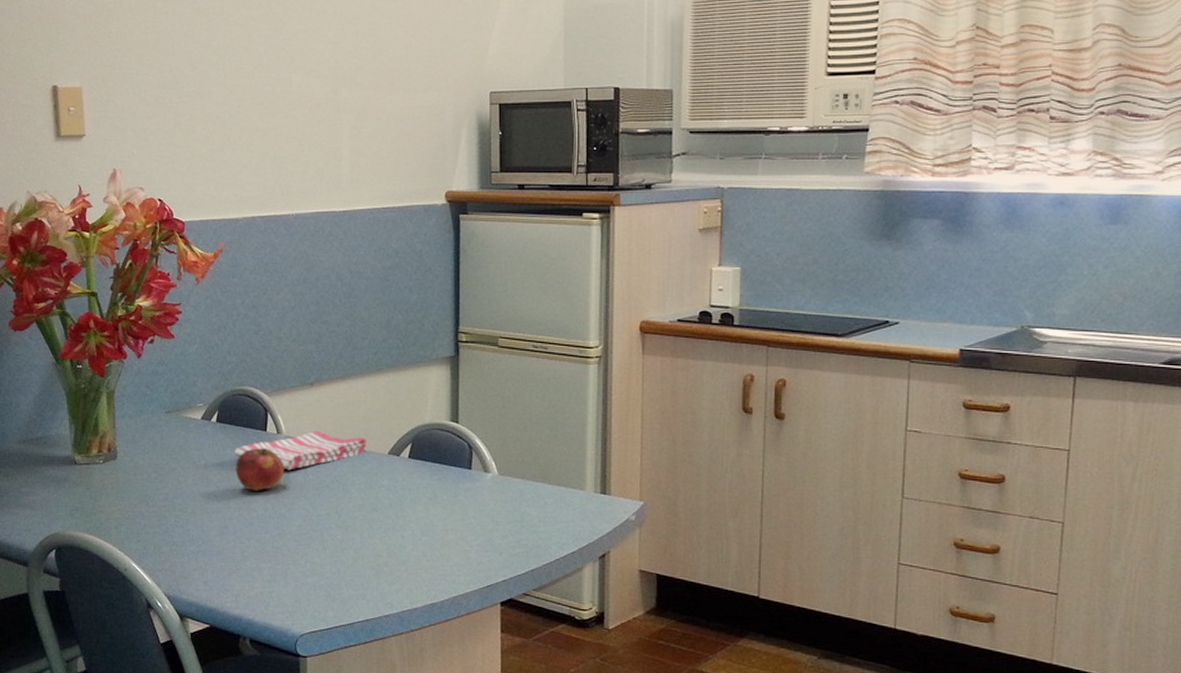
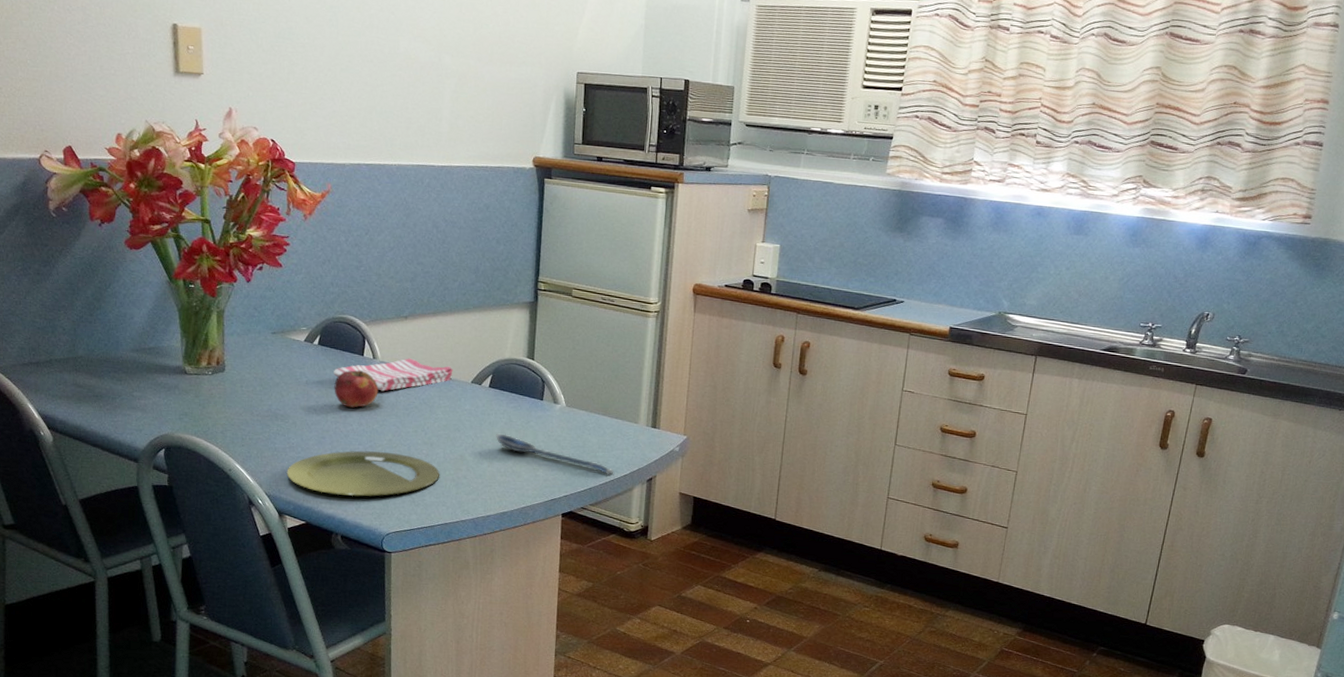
plate: none [187,540,357,593] -> present [286,450,439,497]
spoon: none [418,511,559,554] -> present [495,433,614,475]

